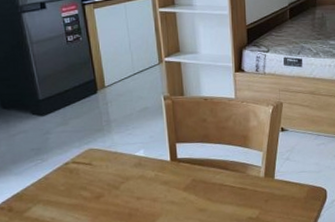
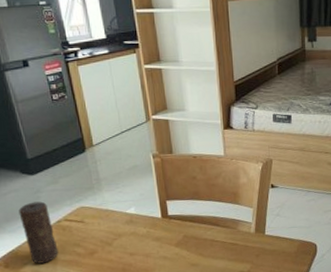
candle: none [26,143,64,208] -> present [19,201,59,264]

